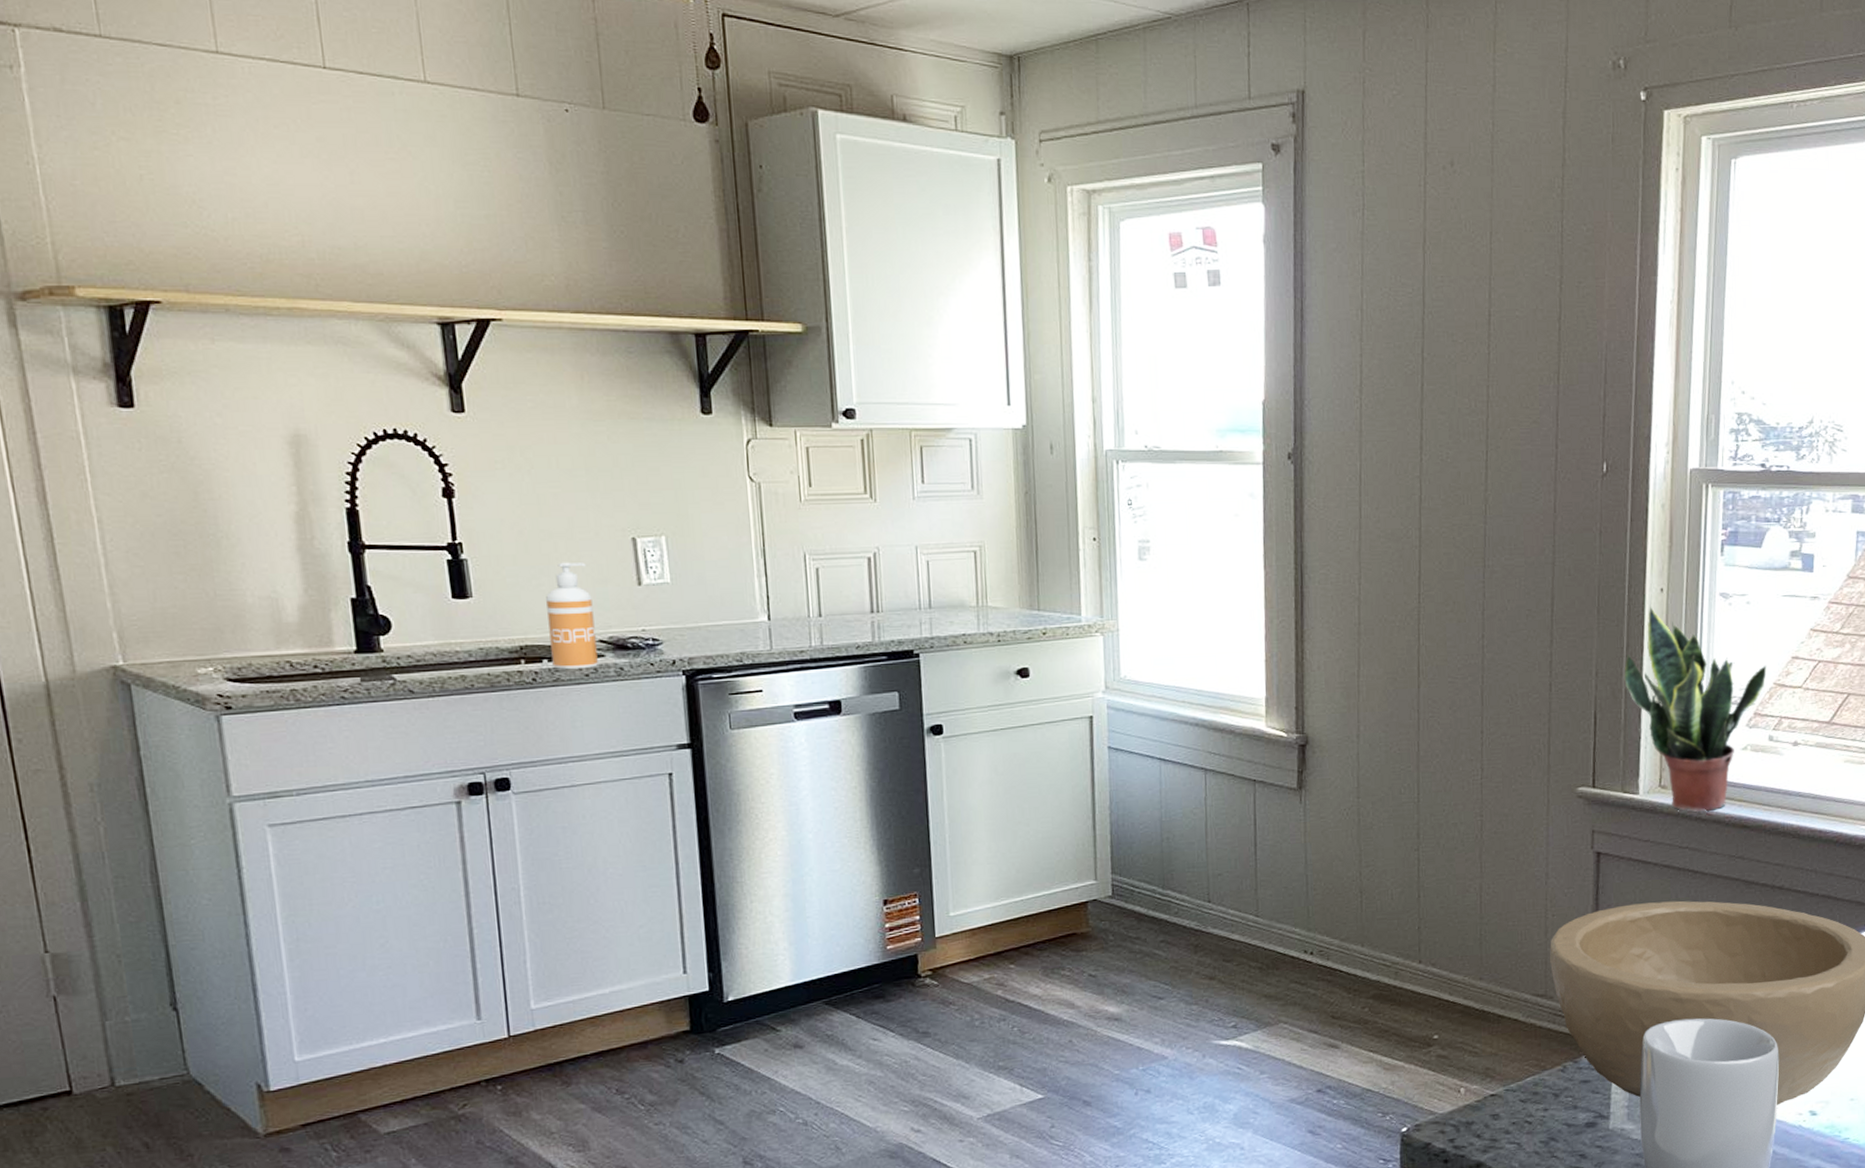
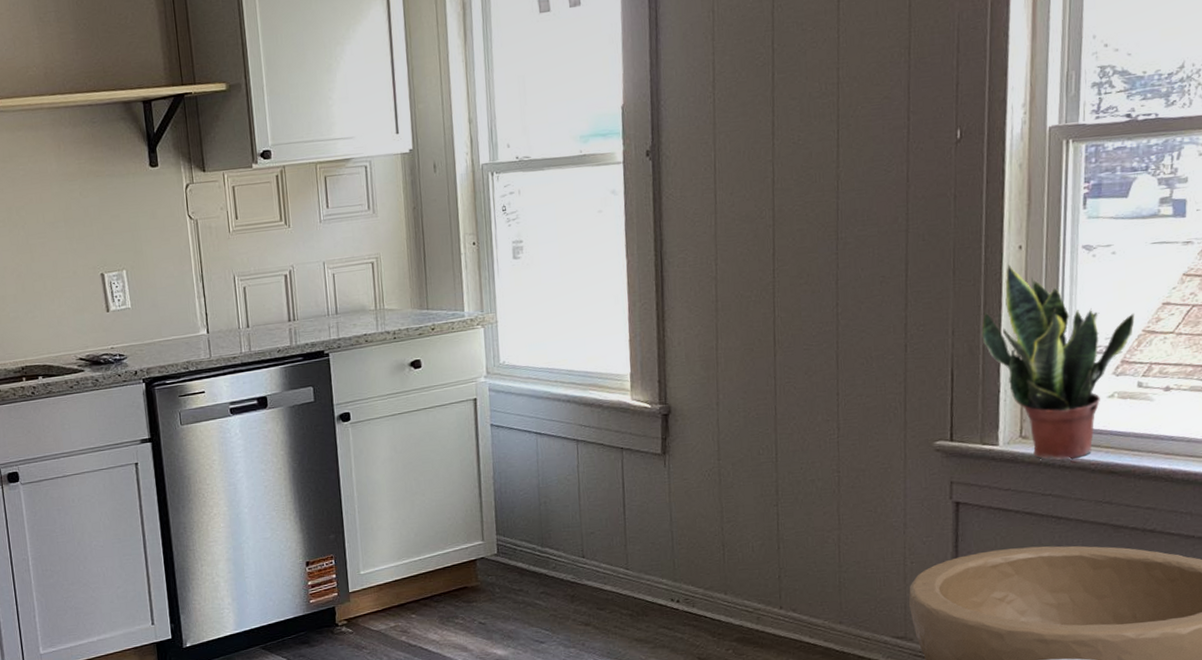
soap dispenser: present [546,562,598,670] -> none [39,297,79,384]

